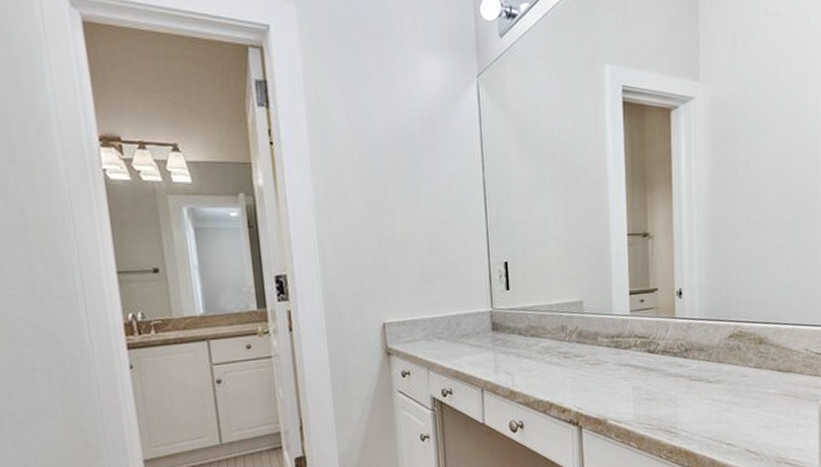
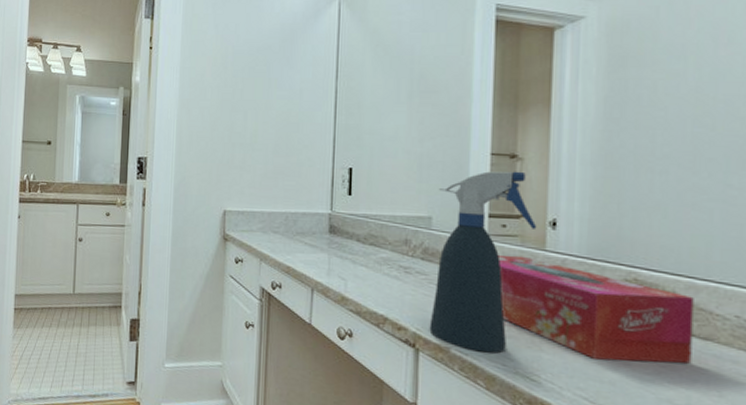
spray bottle: none [586,248,668,418] -> present [429,171,537,353]
tissue box: none [639,325,779,404] -> present [497,254,694,364]

